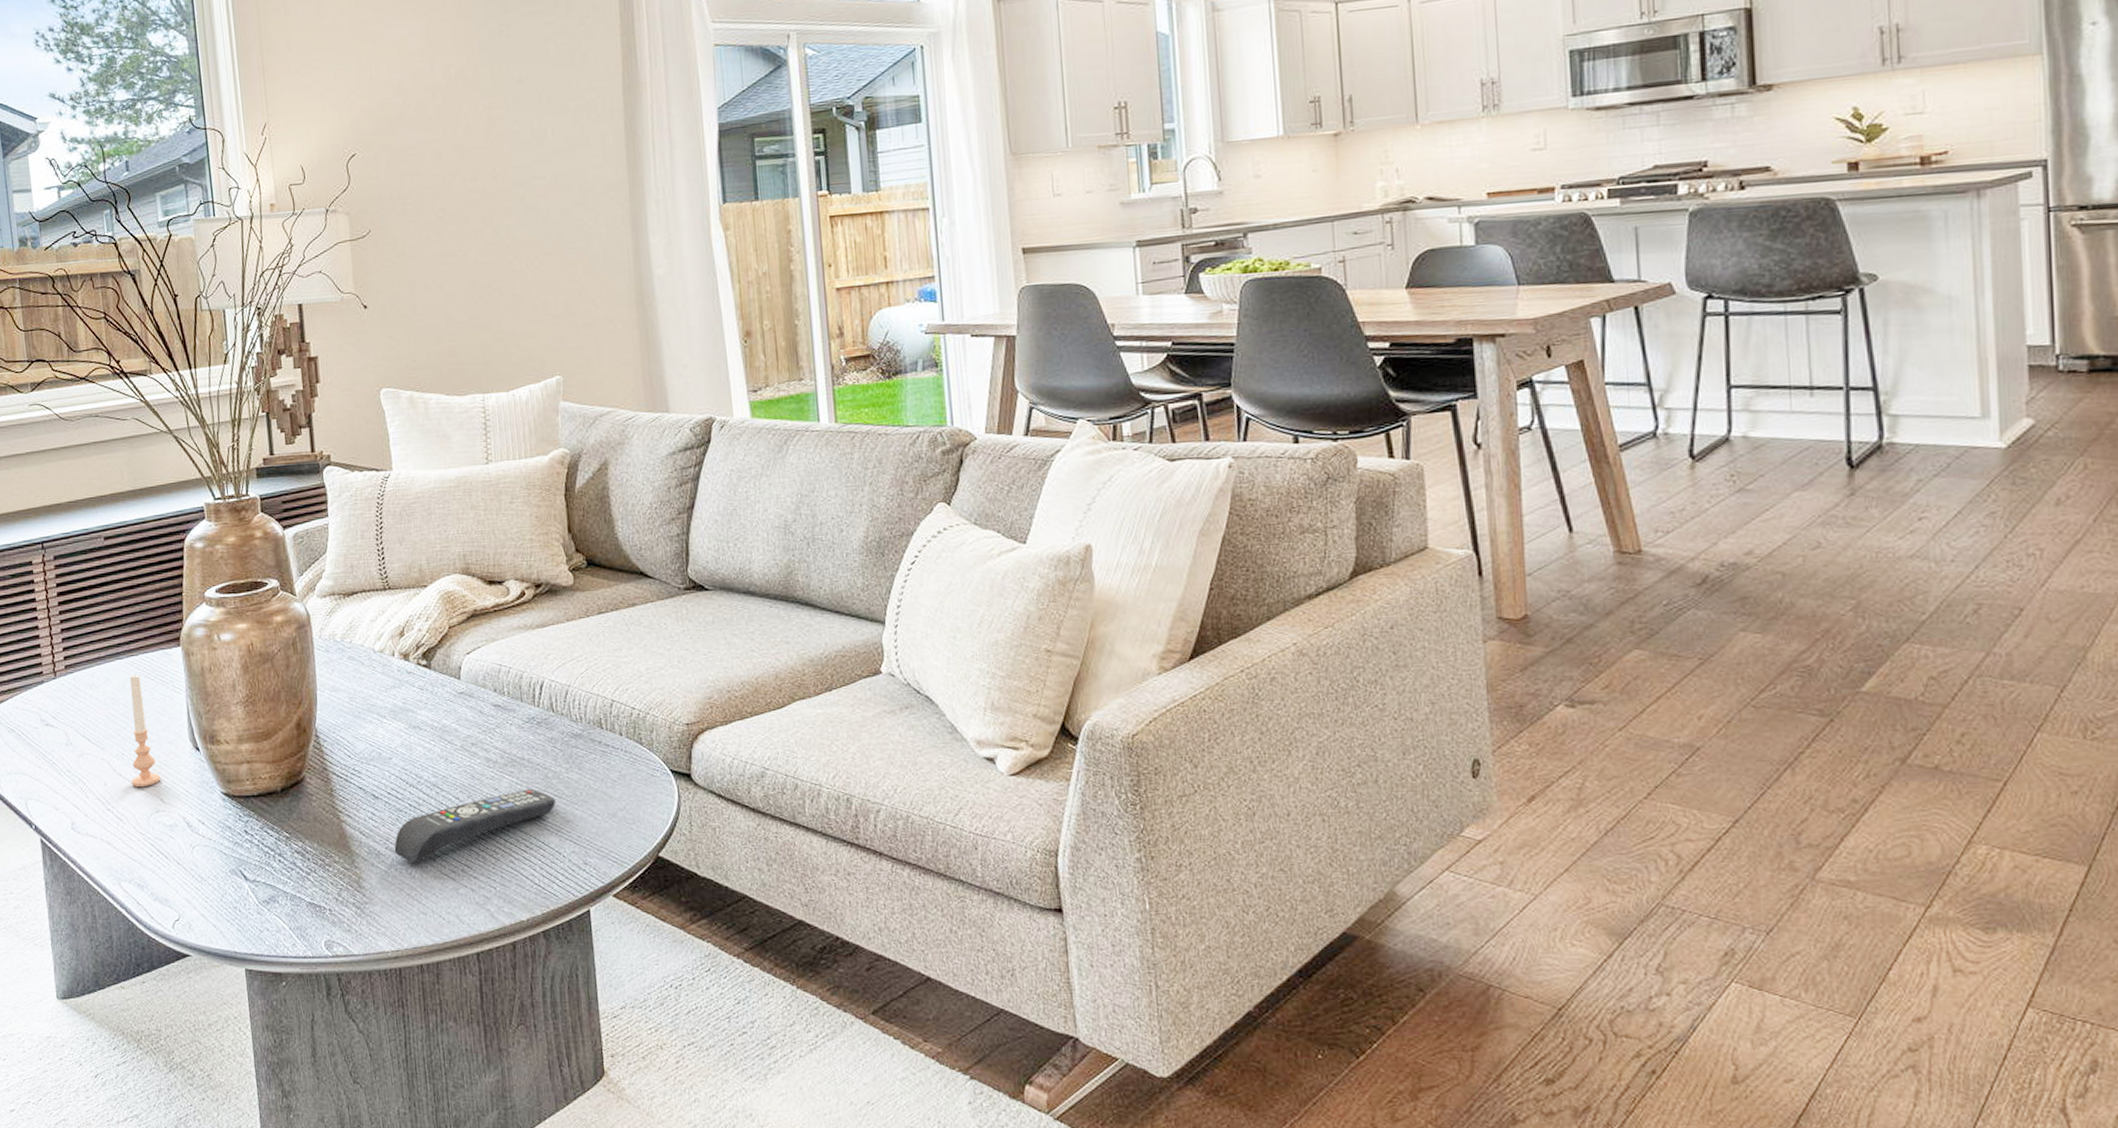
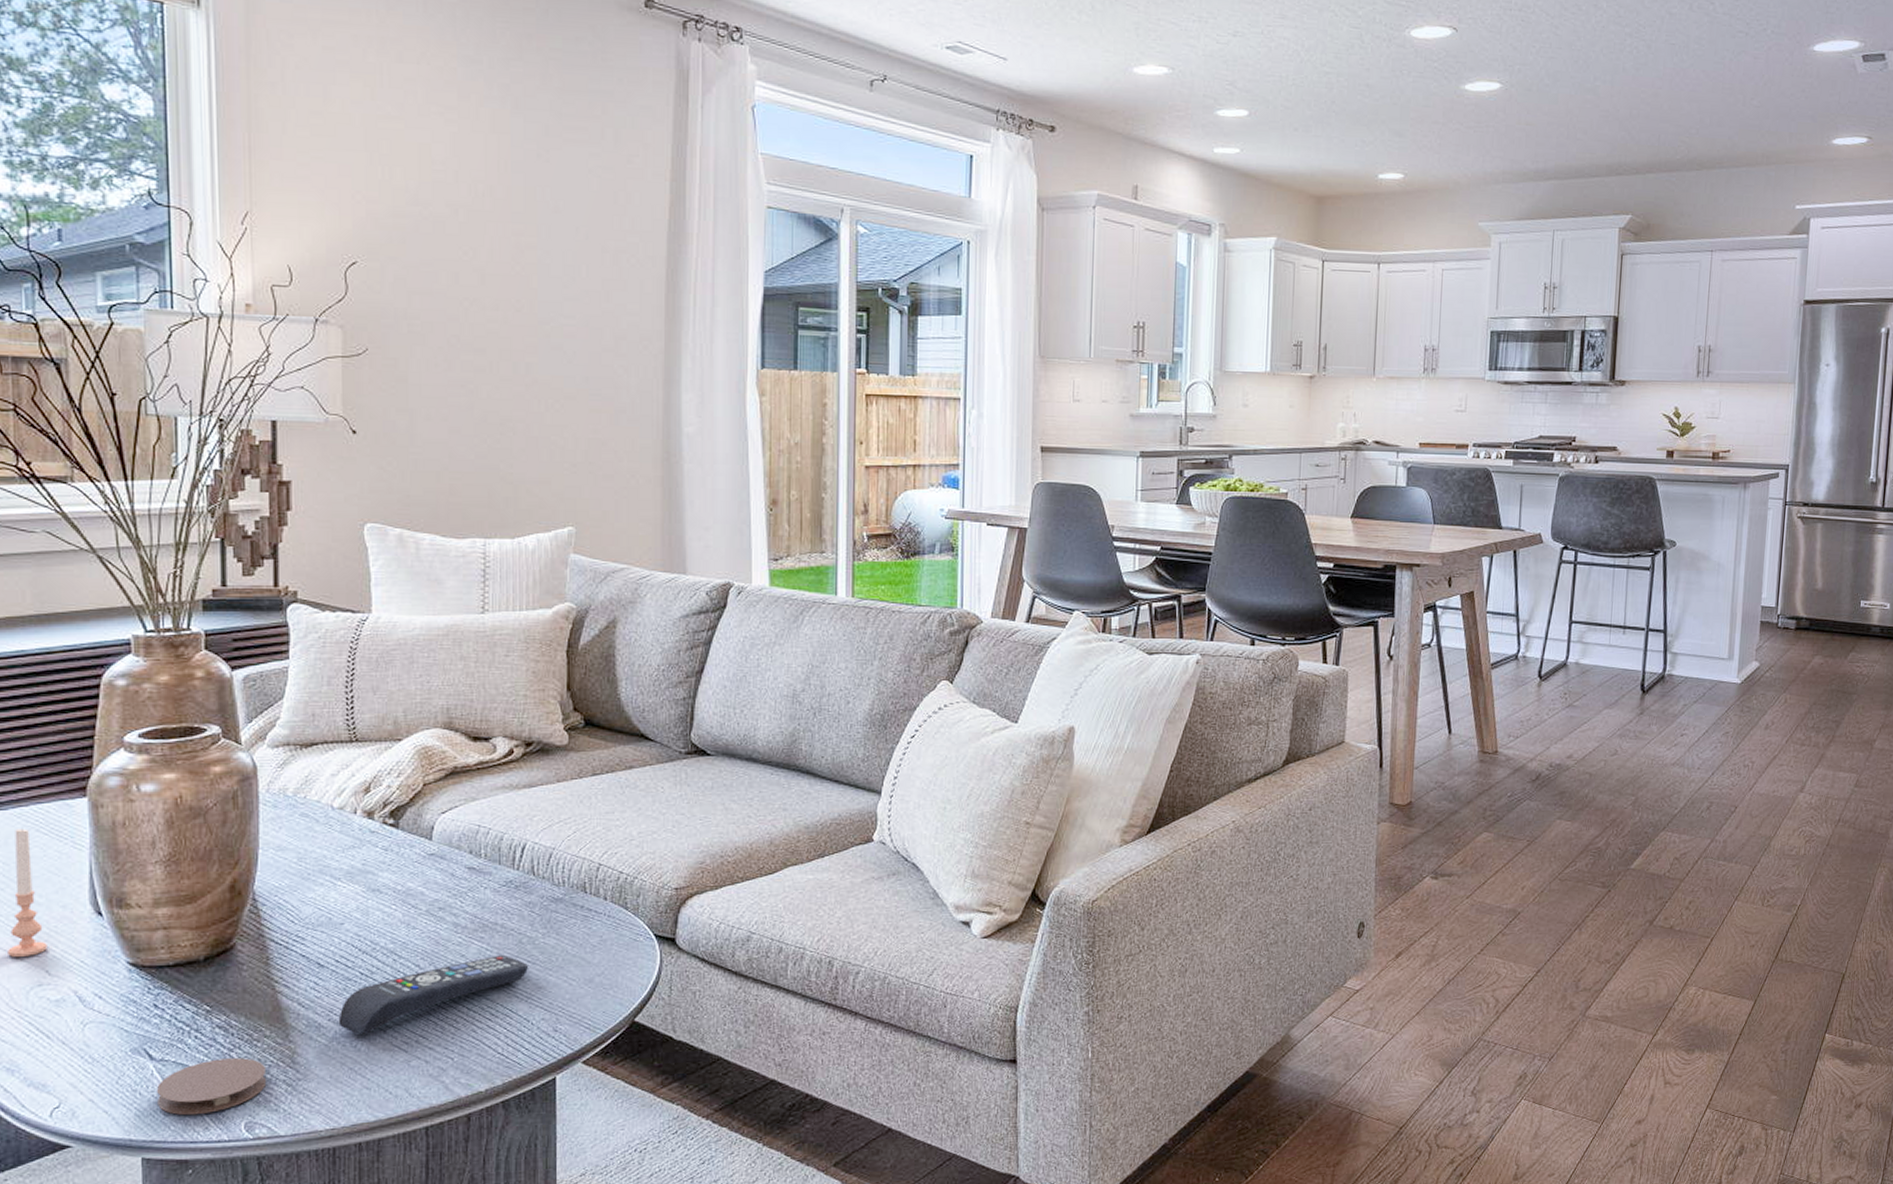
coaster: none [252,881,340,932] -> present [156,1058,267,1115]

